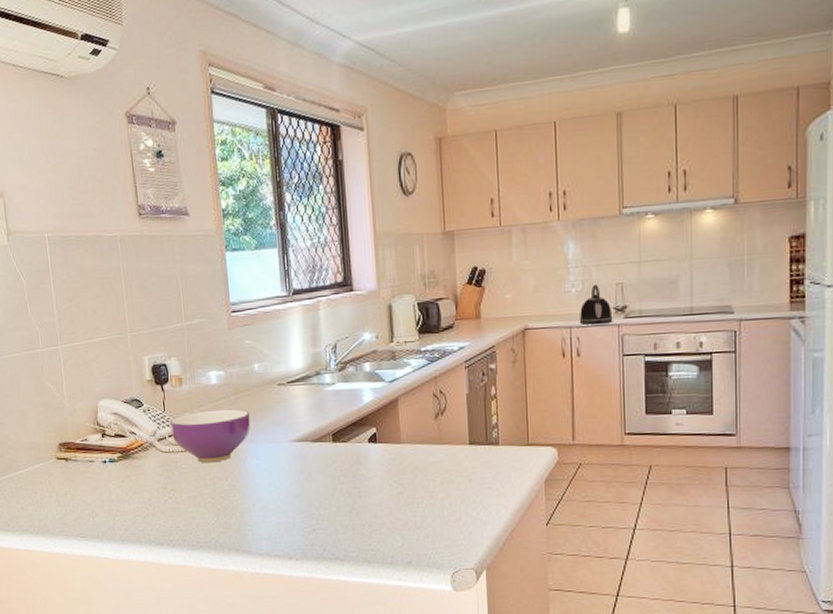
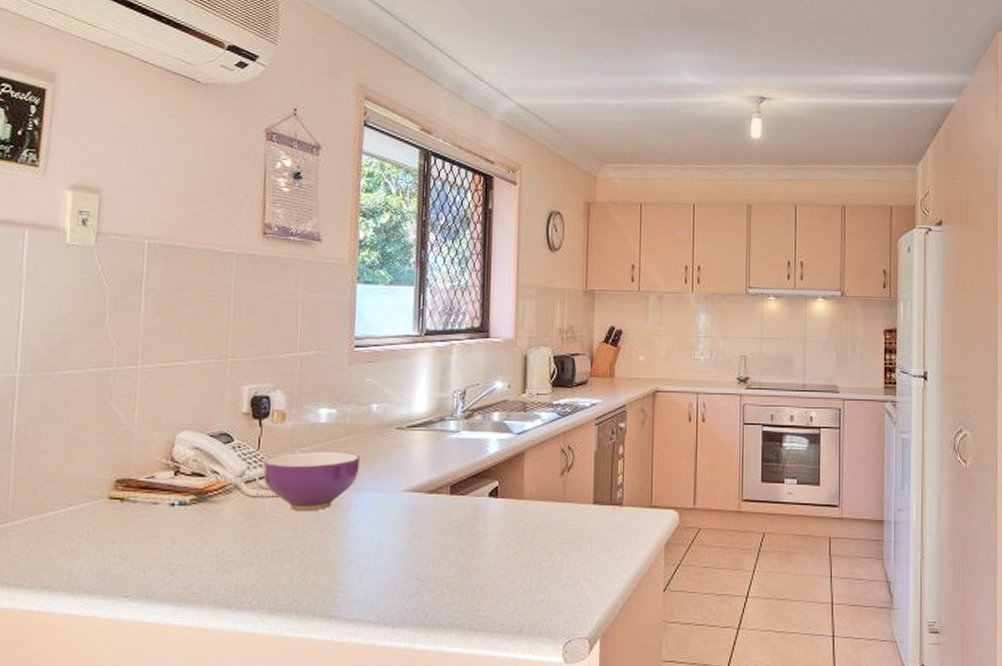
kettle: present [579,284,613,325] -> none [705,355,736,392]

